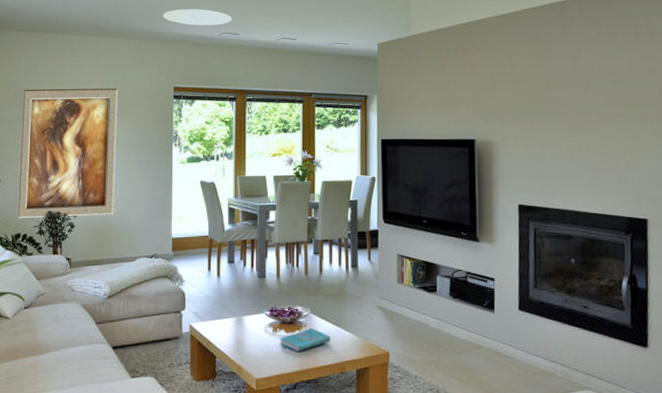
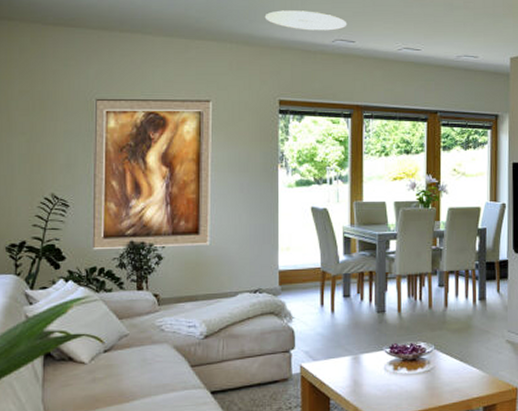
cover: present [280,328,331,351] -> none [401,365,456,390]

